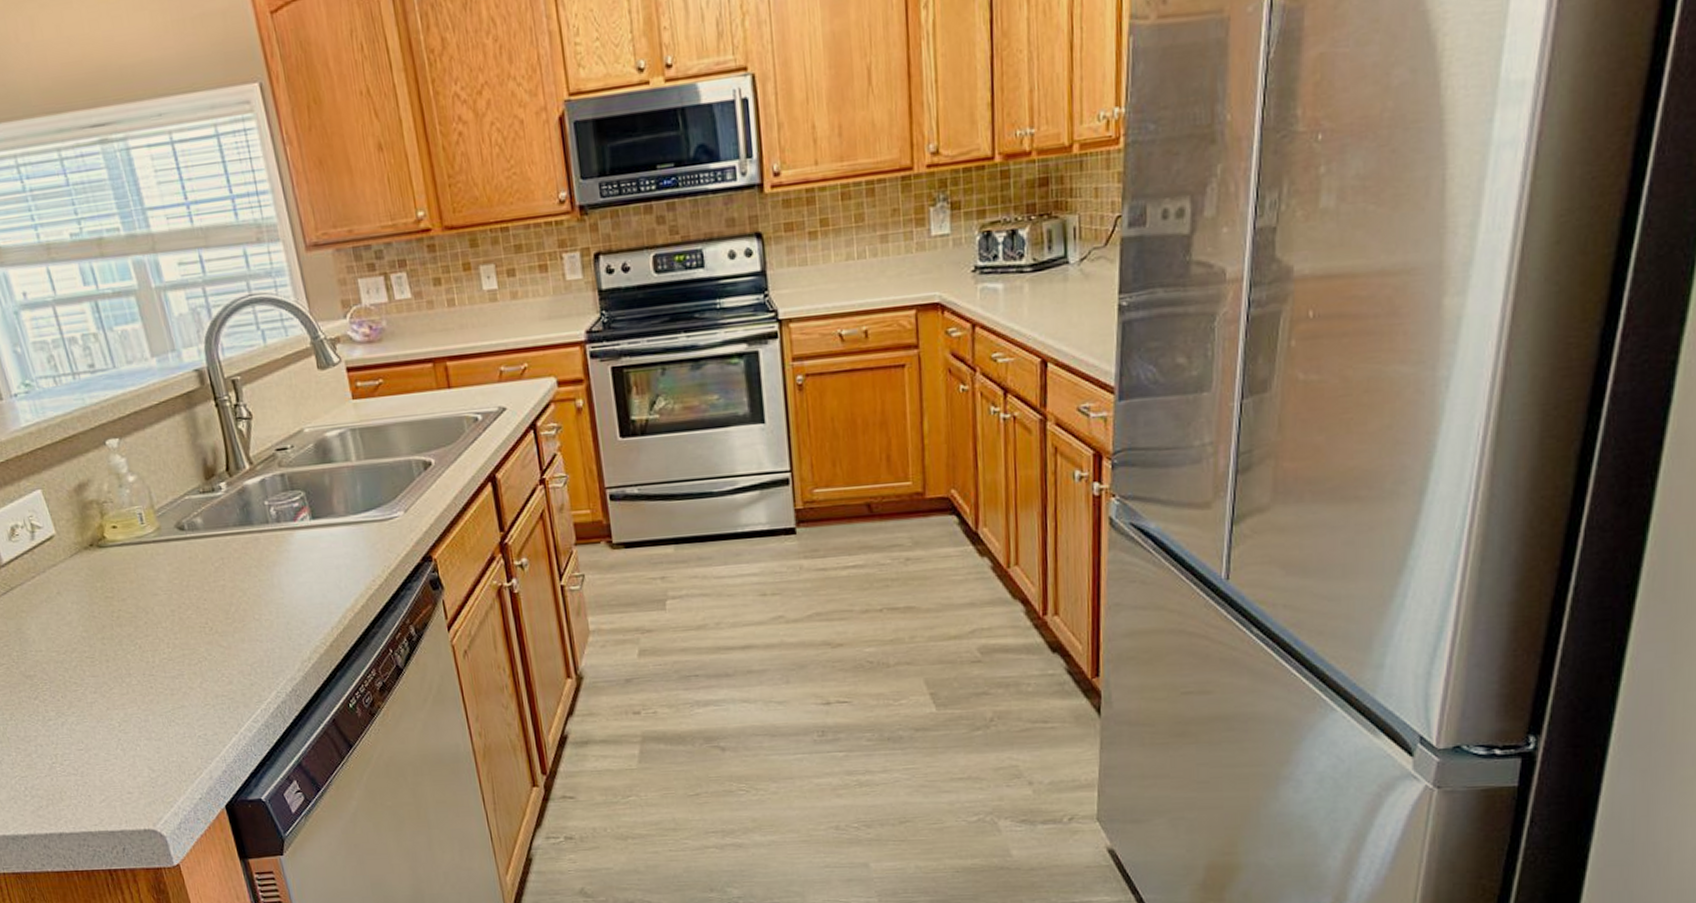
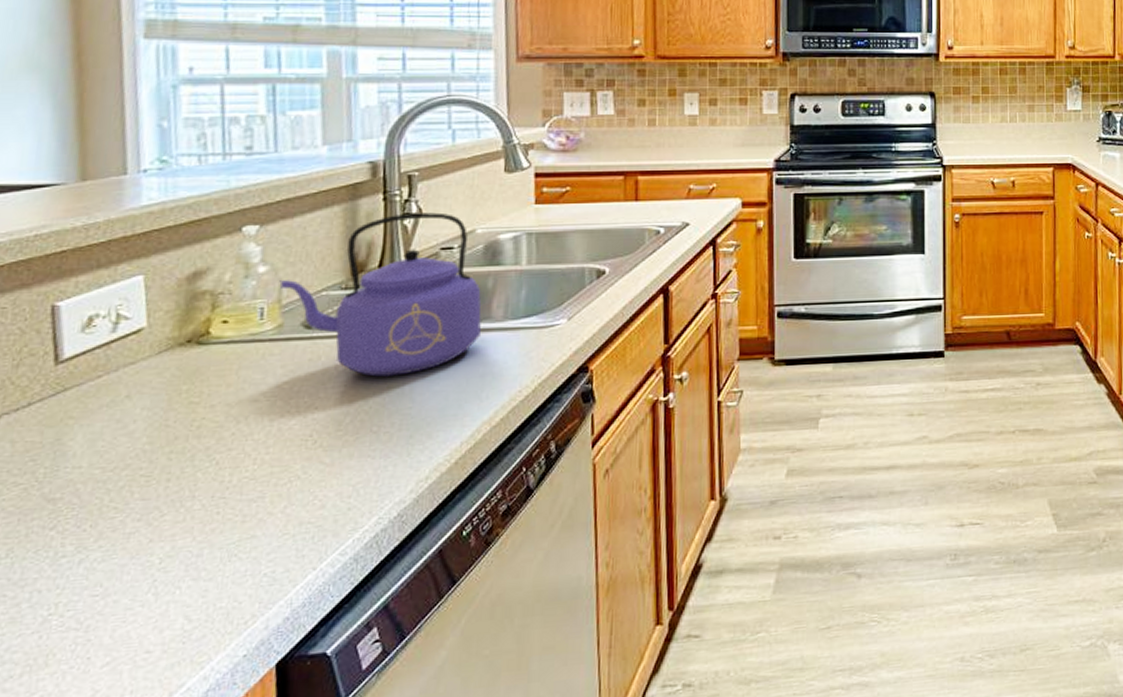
kettle: none [148,414,328,571] -> present [279,212,482,377]

